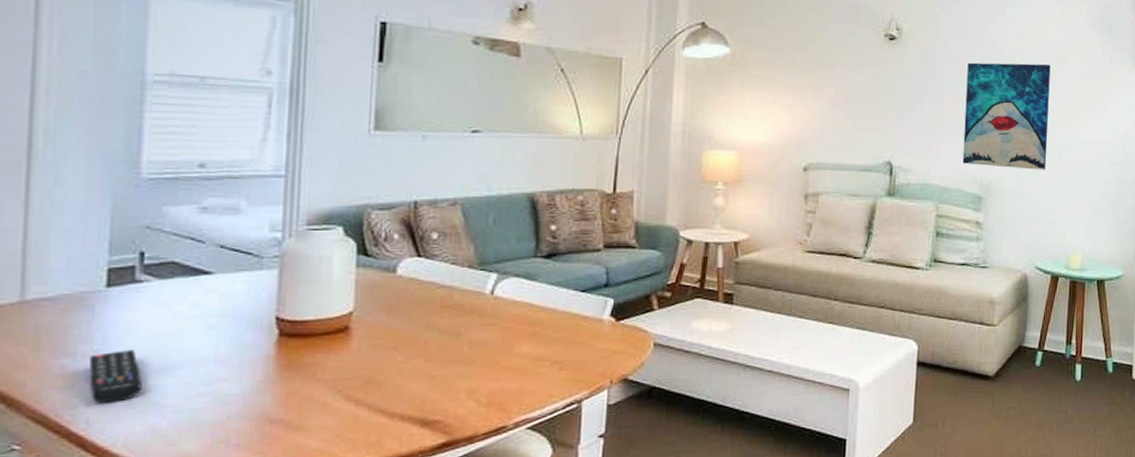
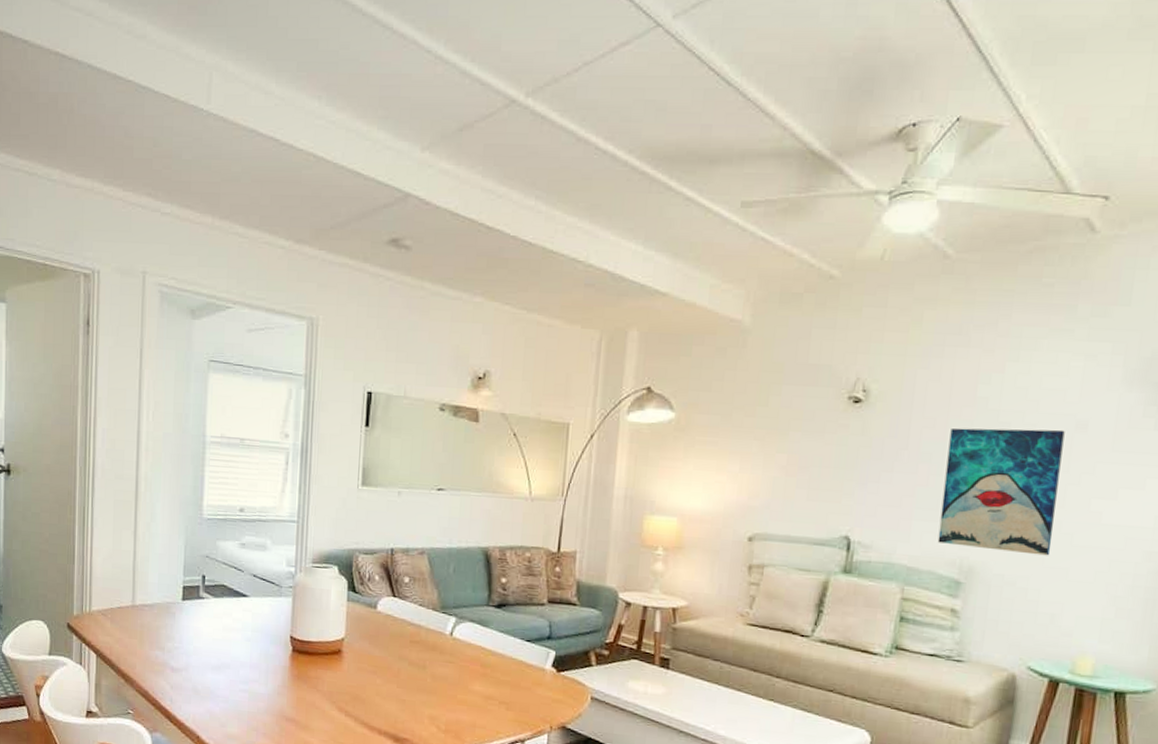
remote control: present [89,350,142,404] -> none [172,649,204,689]

